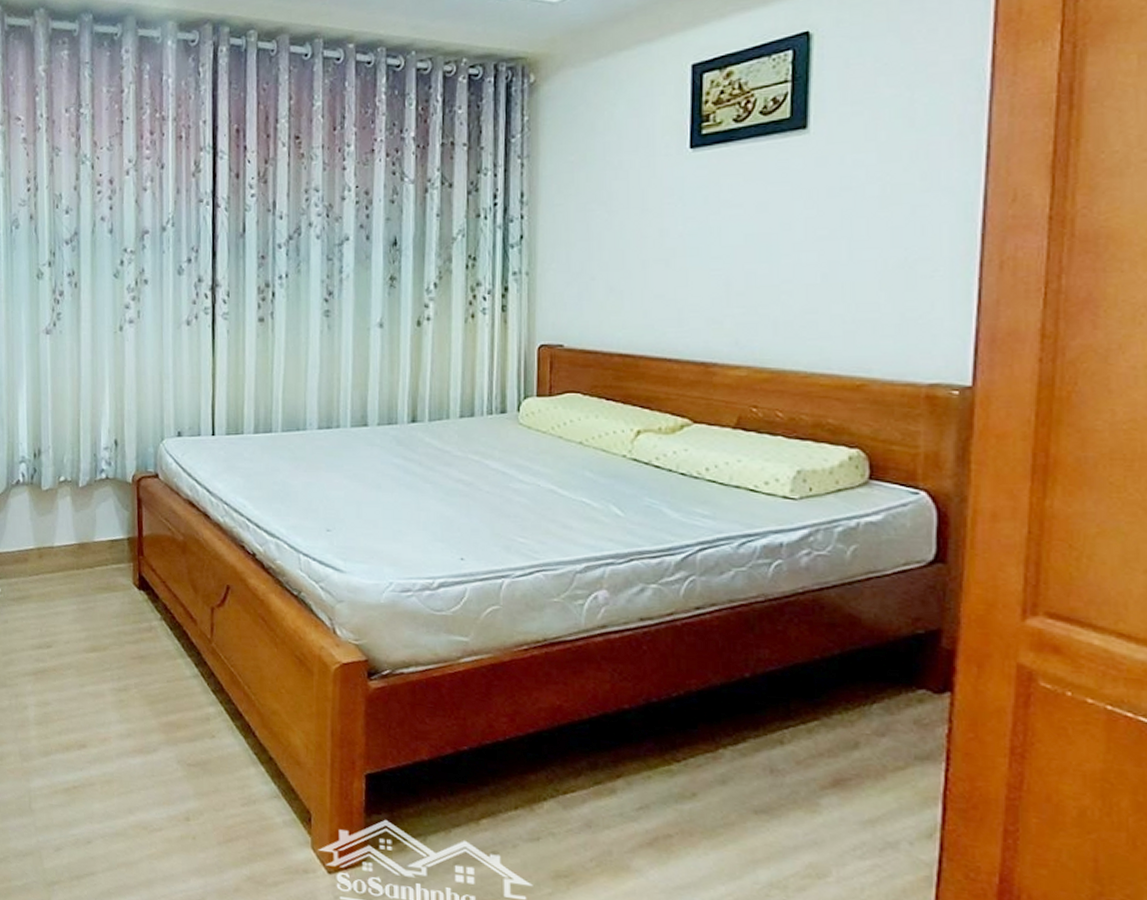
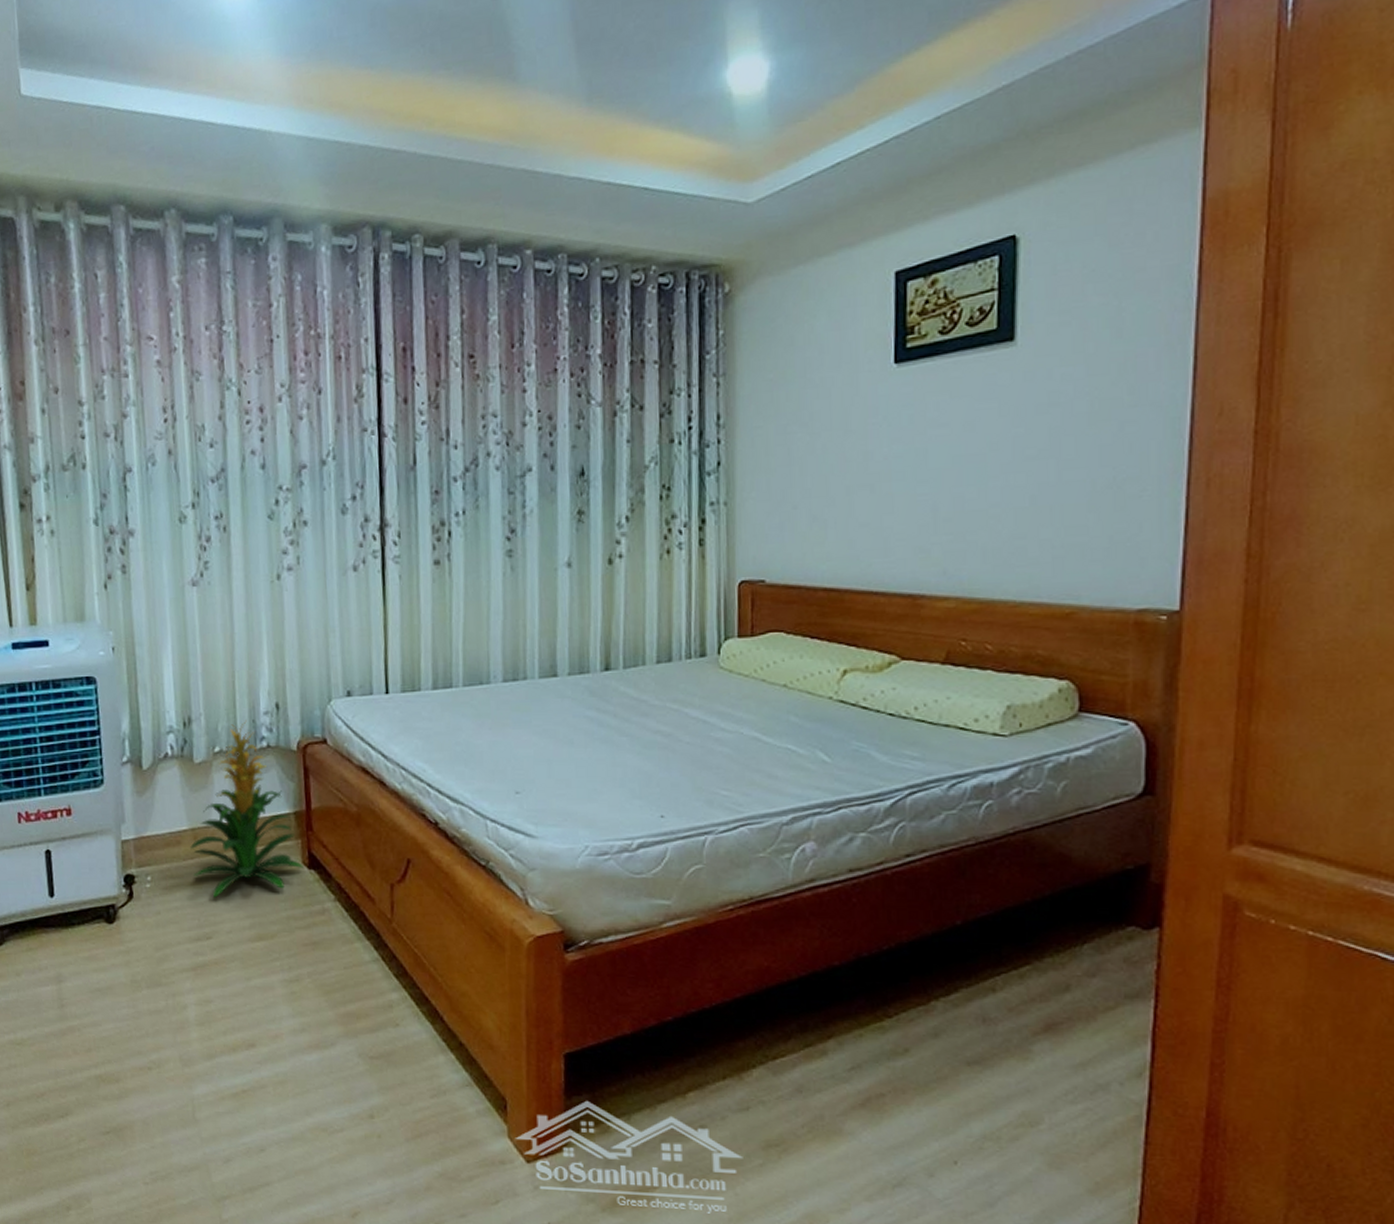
indoor plant: none [36,453,135,611] -> present [190,720,305,898]

